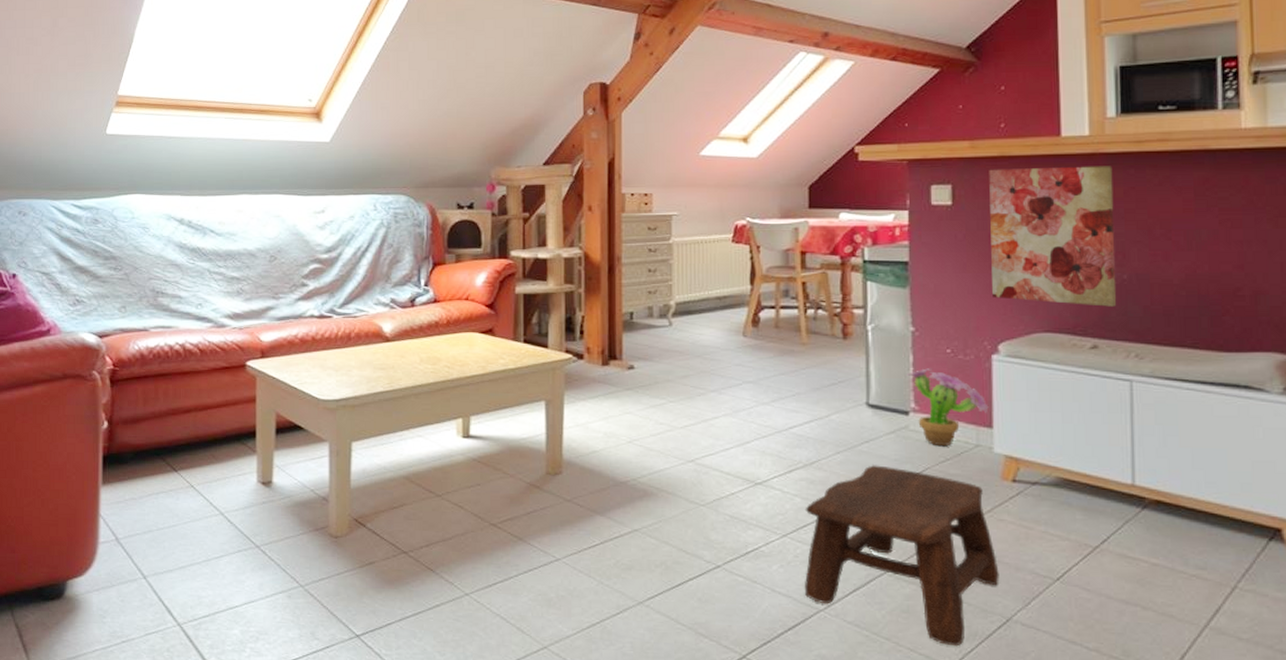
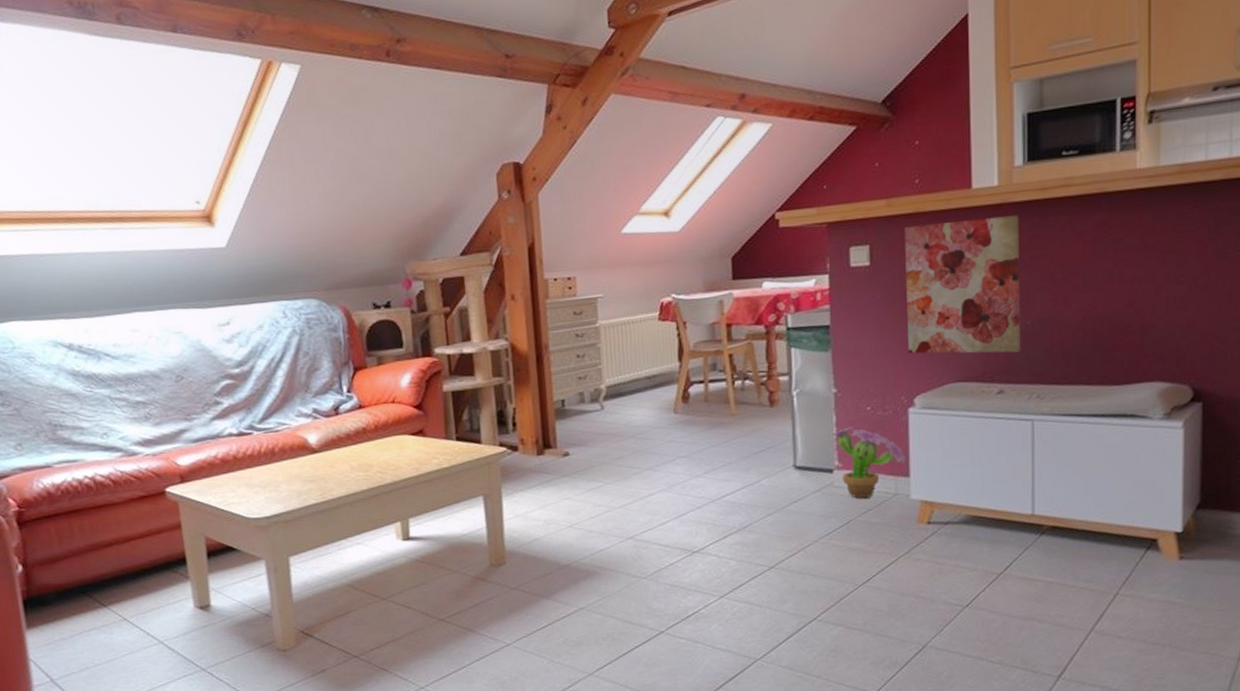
stool: present [805,465,999,647] -> none [740,522,916,676]

